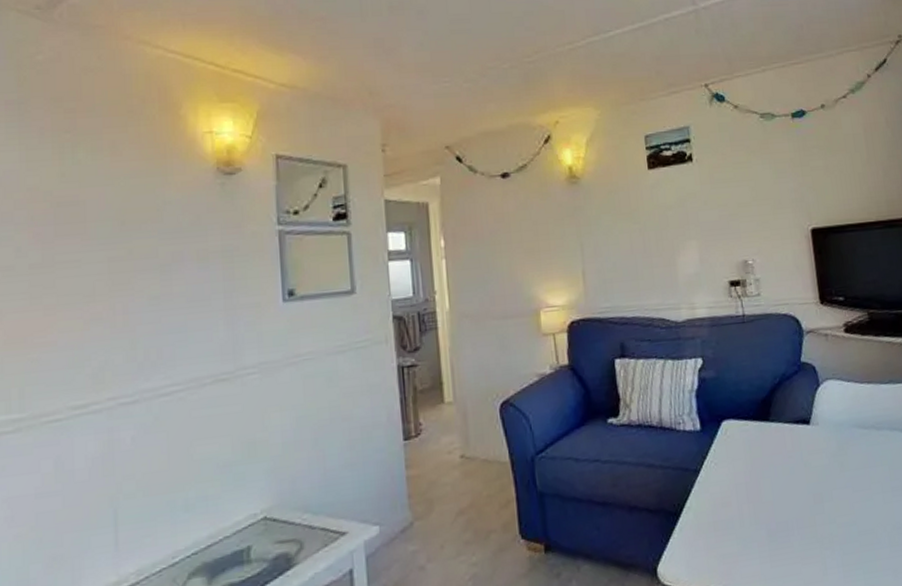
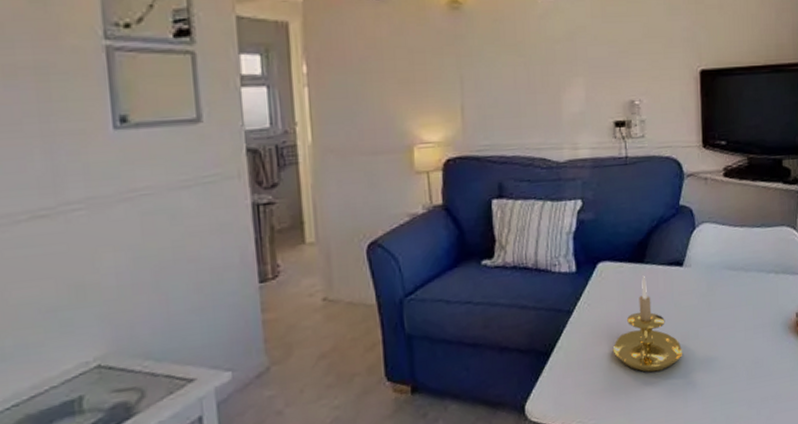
candle holder: none [743,434,817,536] -> present [612,275,682,373]

